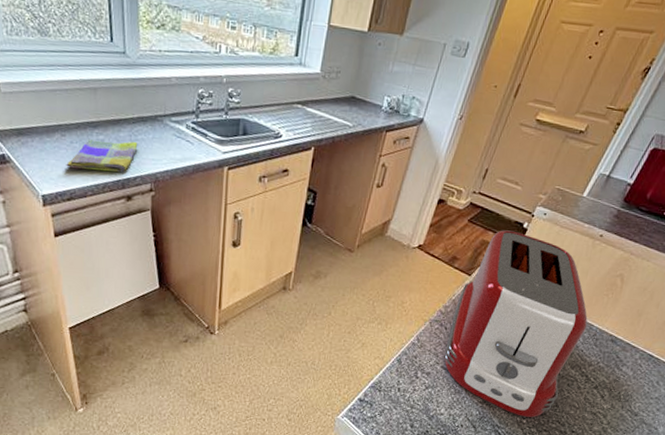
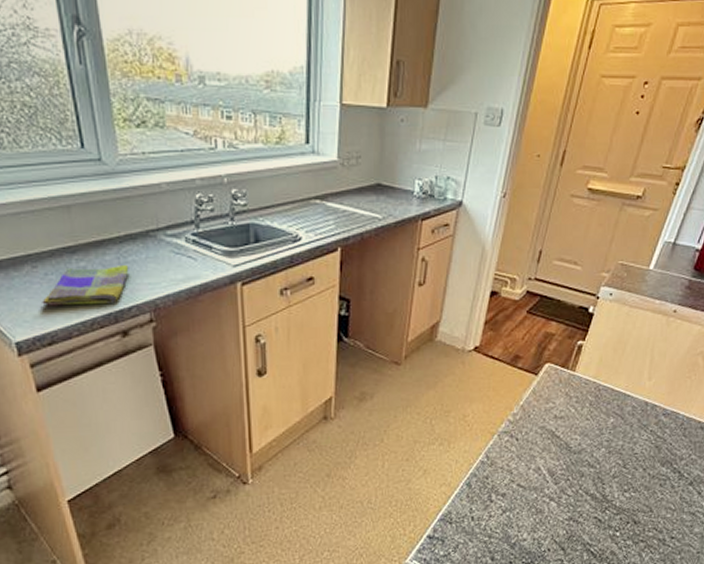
toaster: present [444,230,588,417] -> none [519,317,673,529]

